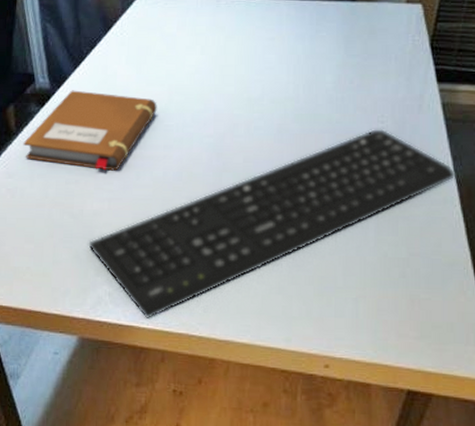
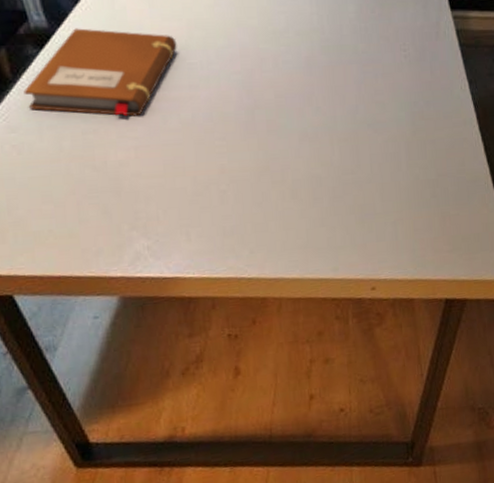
keyboard: present [88,128,456,320] -> none [117,56,473,269]

